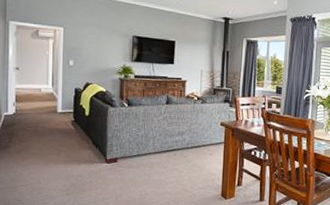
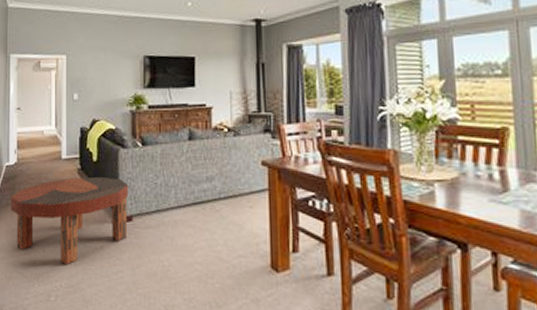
coffee table: none [9,127,115,193] -> present [11,176,129,264]

